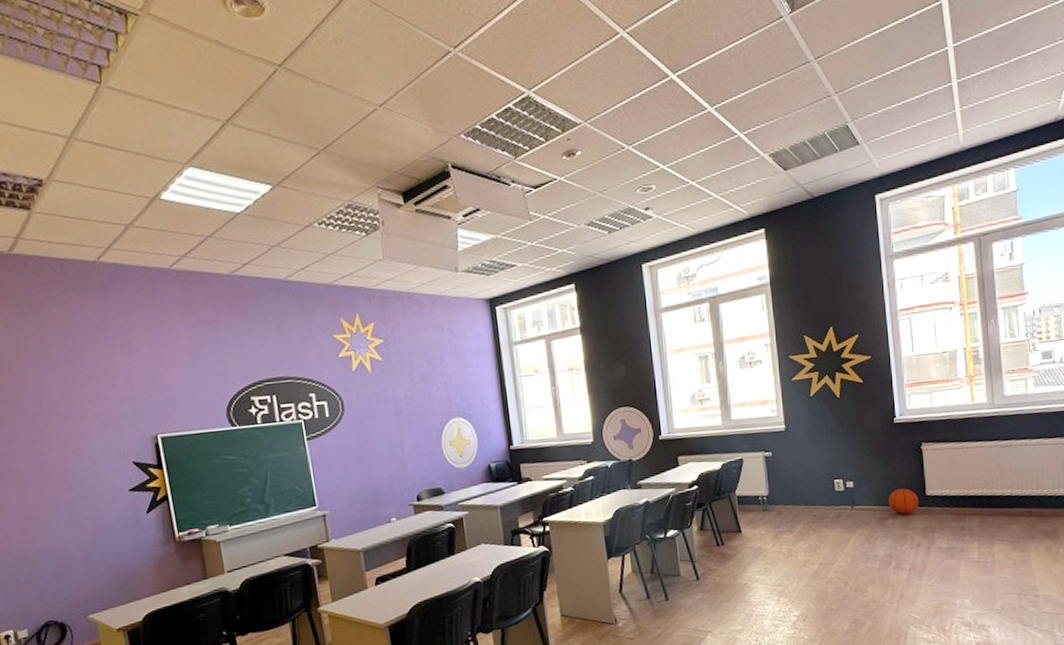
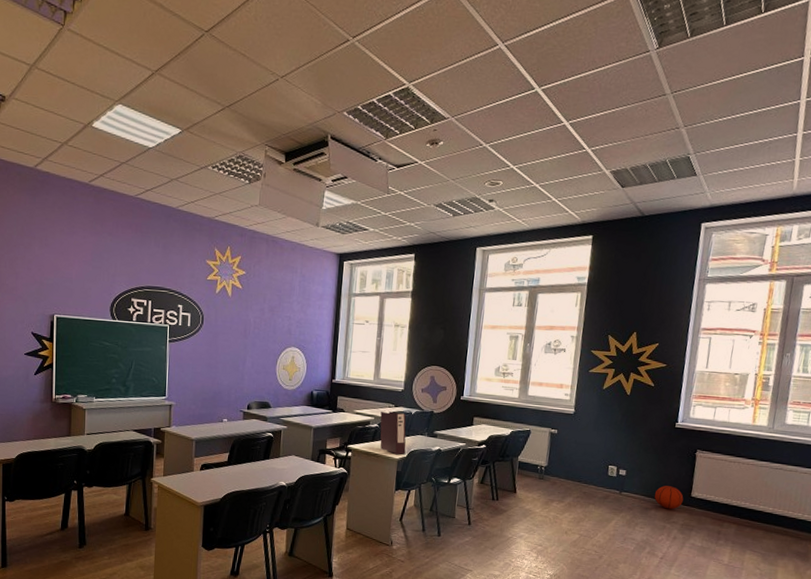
binder: none [573,468,610,518] -> present [380,411,406,455]

